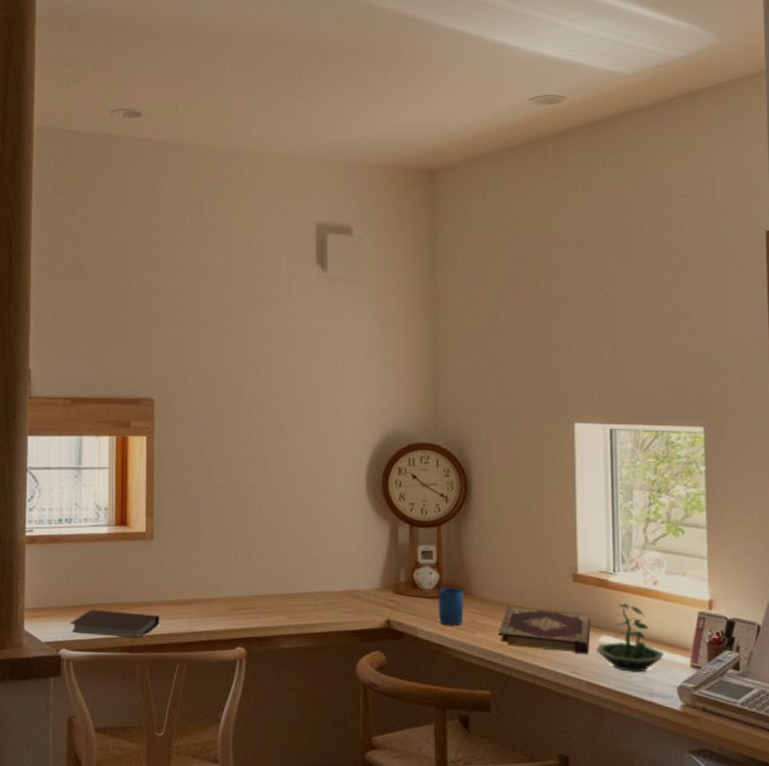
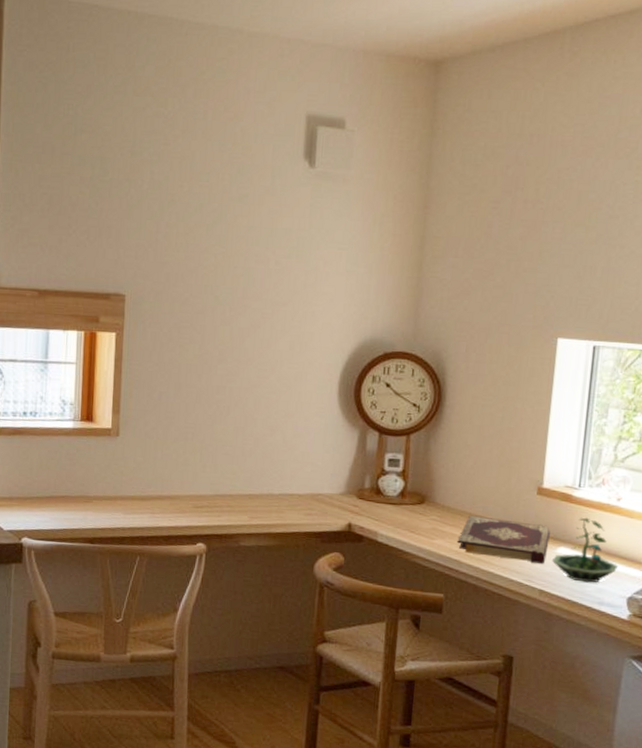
notebook: present [70,609,160,637] -> none [32,501,122,530]
mug: present [438,587,464,626] -> none [399,494,427,533]

